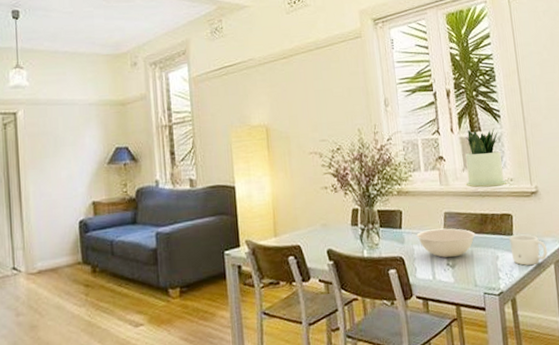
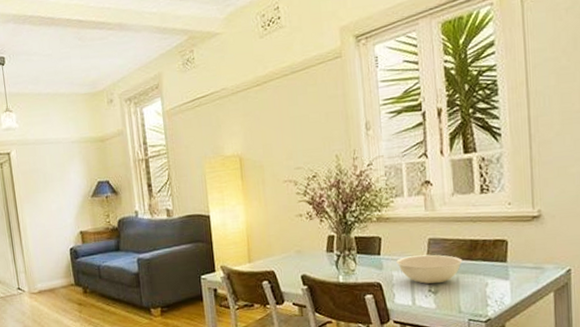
planter: present [464,127,508,188] -> none [453,147,505,213]
mug: present [509,234,547,266] -> none [502,261,547,293]

